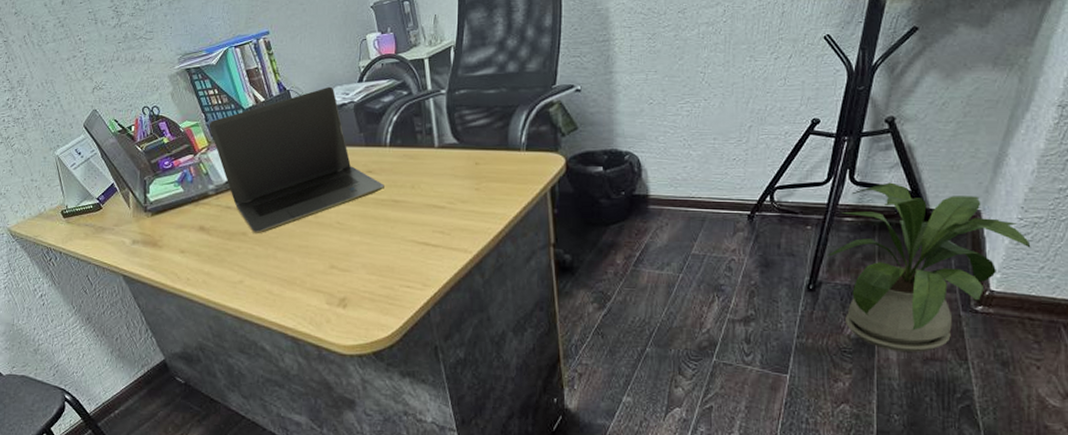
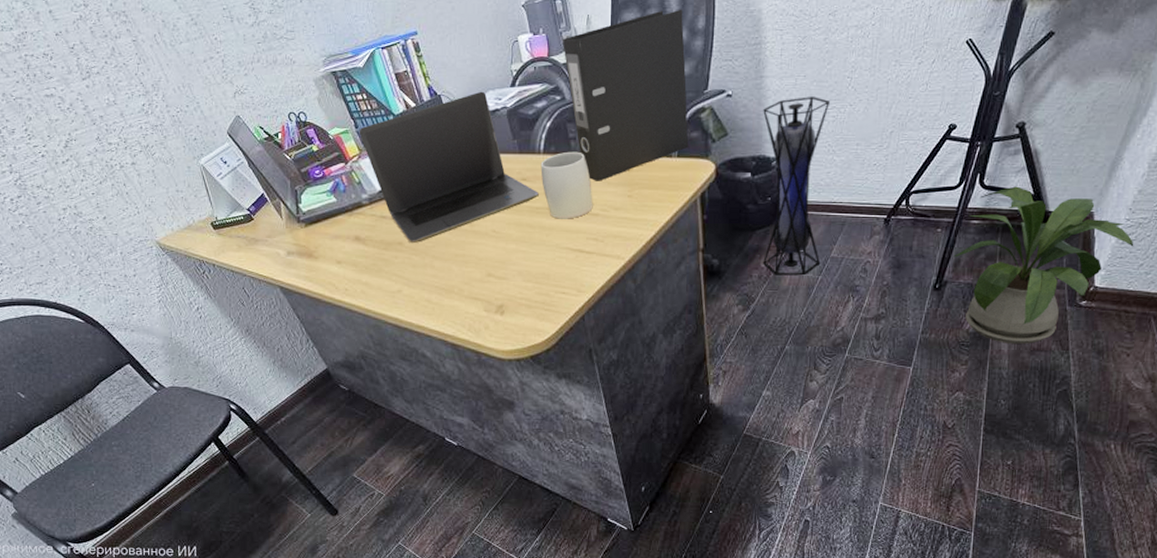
mug: none [386,144,440,212] -> present [540,151,593,219]
binder: none [409,8,538,174] -> present [561,9,689,181]
lantern: none [614,91,684,273] -> present [763,97,831,276]

